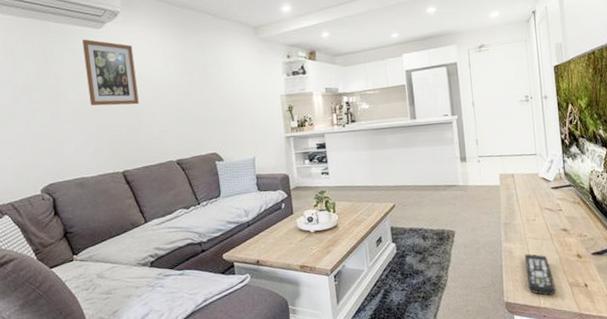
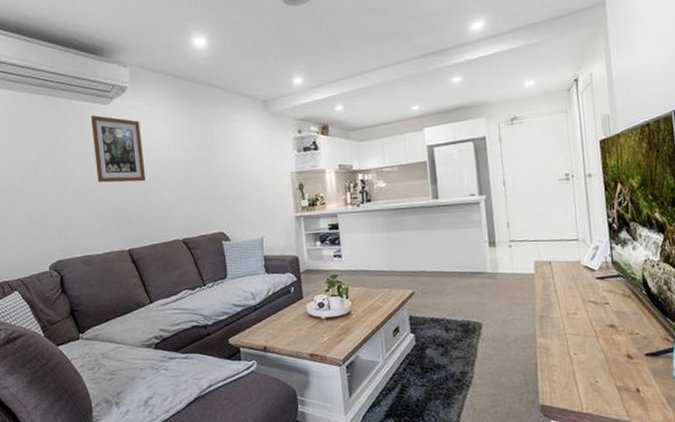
remote control: present [525,253,556,296] -> none [564,351,601,400]

